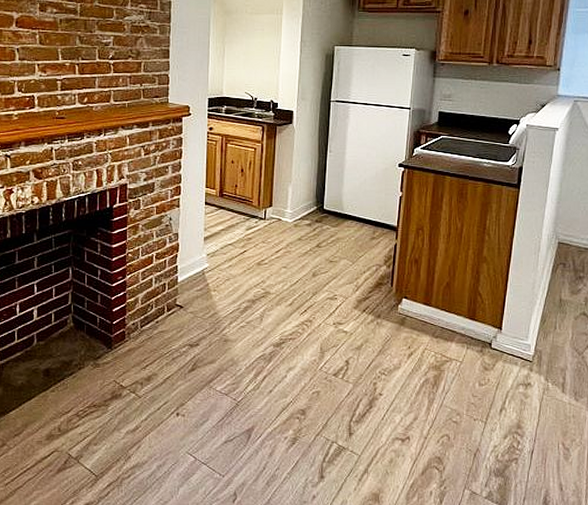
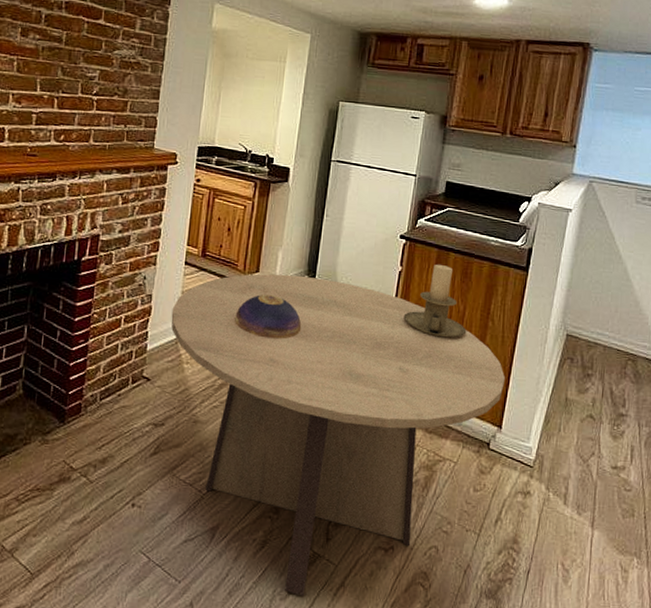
dining table: none [197,207,503,483] -> present [171,273,505,597]
decorative bowl: none [254,225,314,264] -> present [235,294,302,339]
candle holder: none [406,187,465,253] -> present [403,264,467,338]

